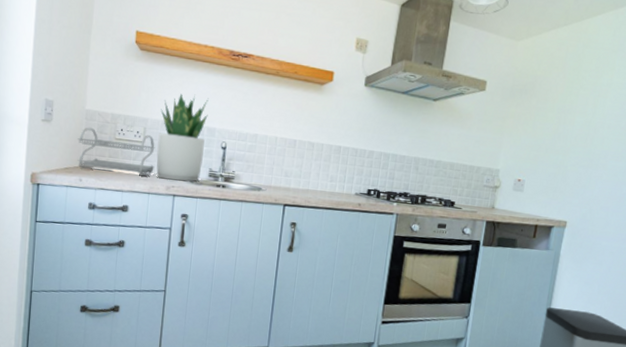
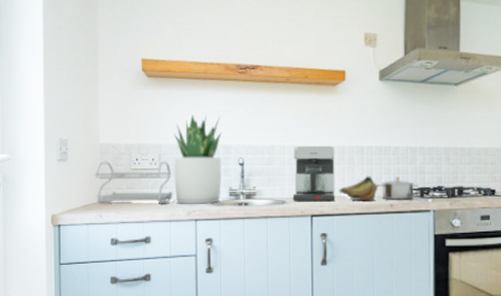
coffee maker: none [268,138,314,194] -> present [292,146,335,202]
fruit: none [313,174,350,199] -> present [339,176,378,201]
cooking pot: none [348,179,388,202] -> present [377,177,420,200]

